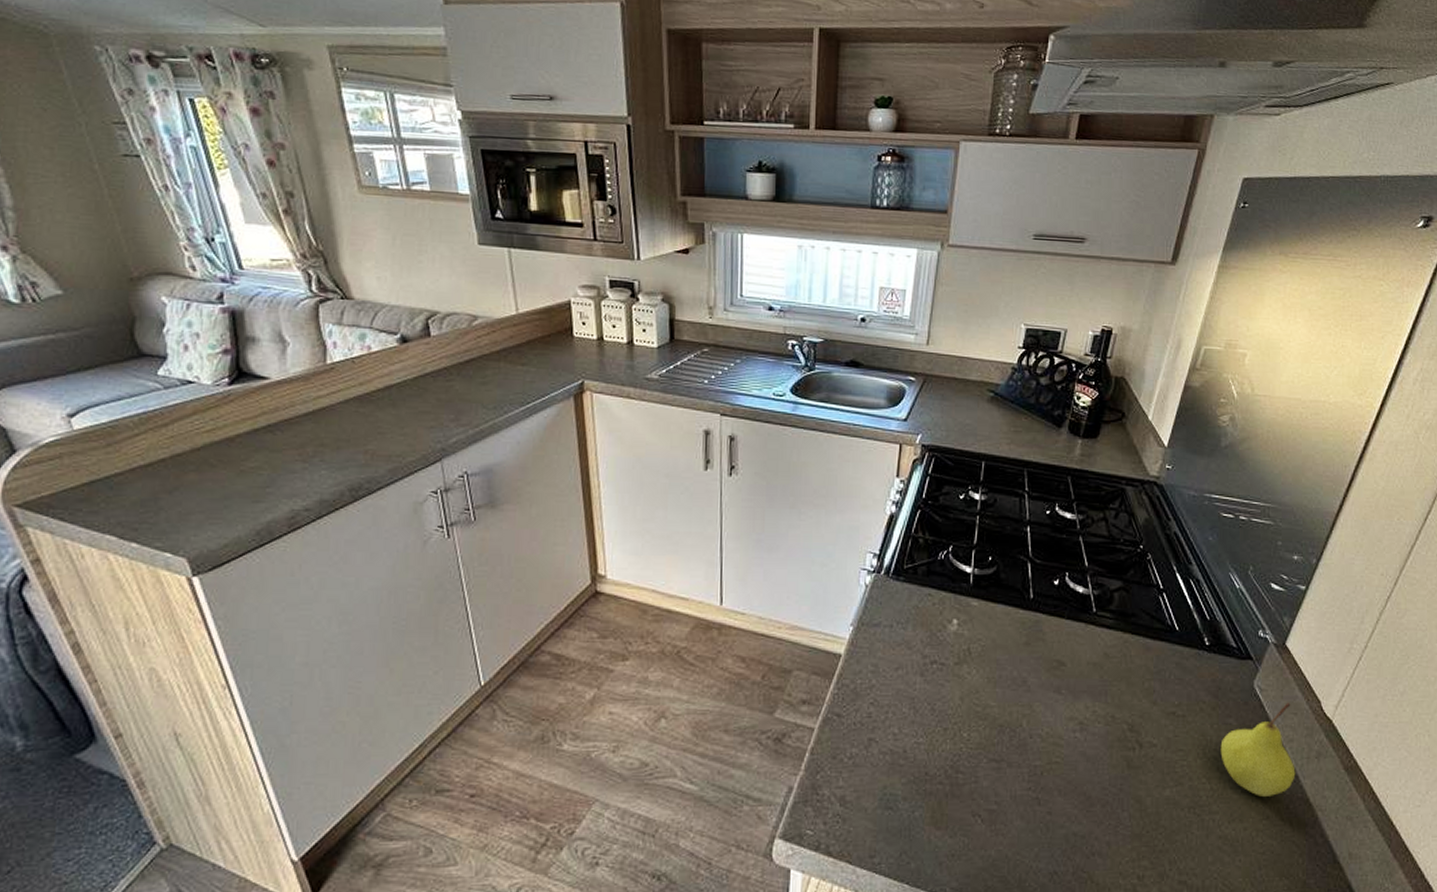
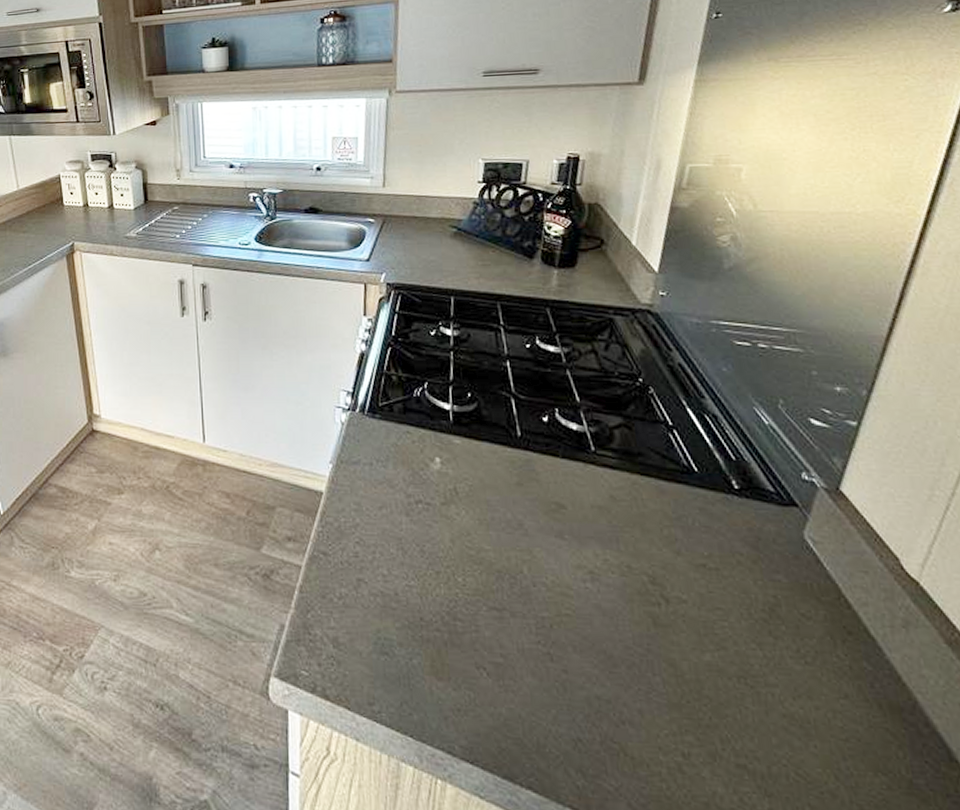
fruit: present [1220,703,1296,796] -> none [769,558,878,671]

